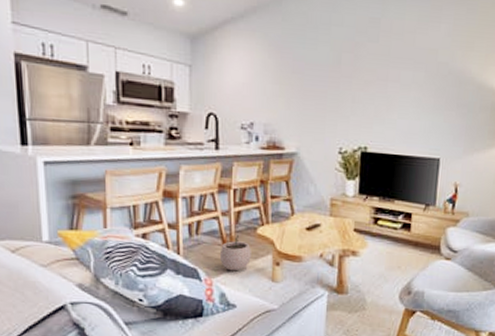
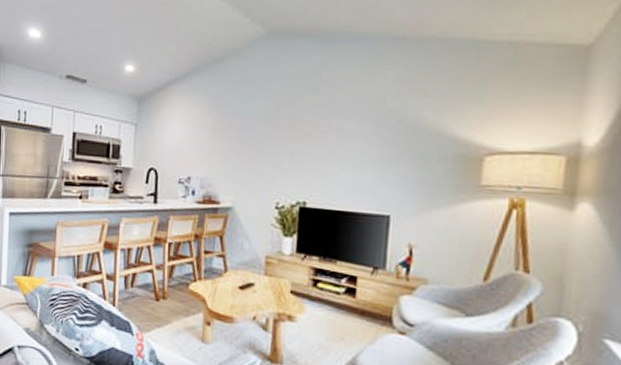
plant pot: present [220,234,251,271] -> none [152,289,183,328]

